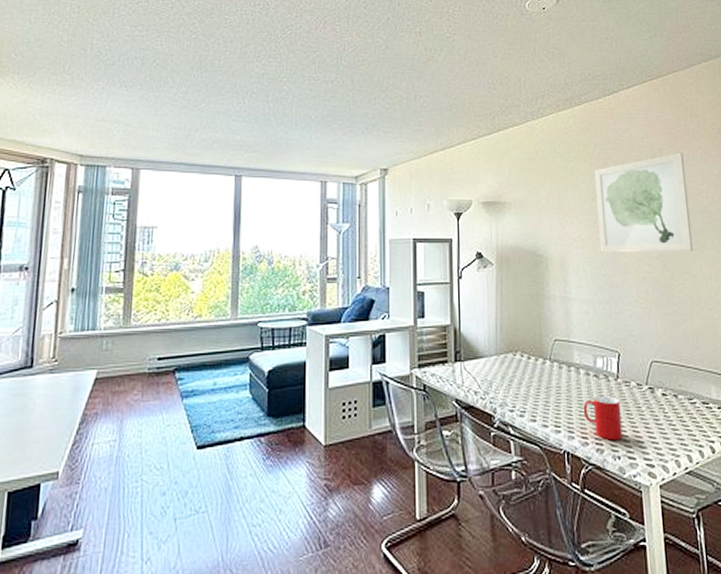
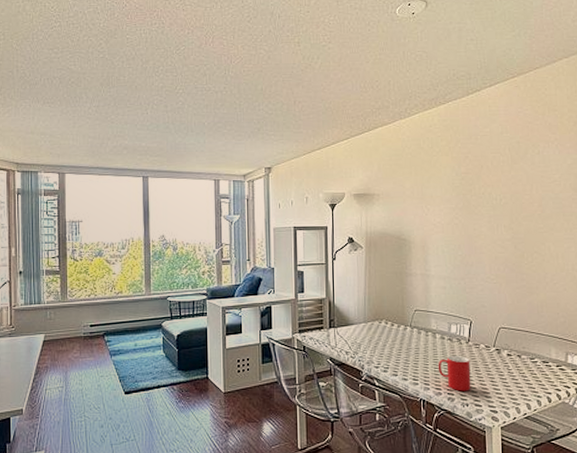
wall art: present [594,152,694,252] -> none [455,145,544,236]

